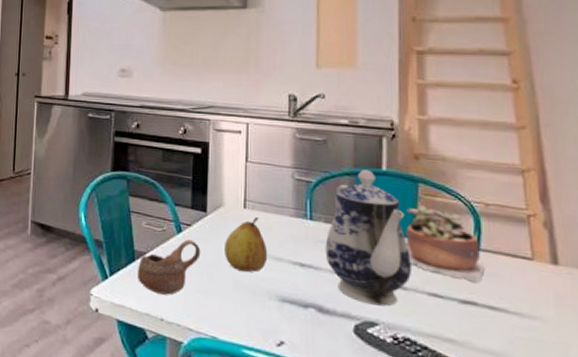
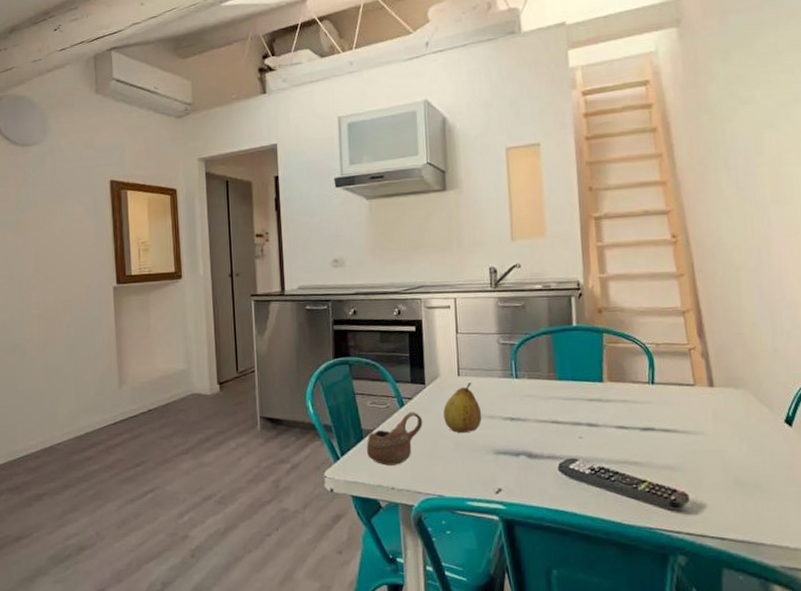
teapot: present [325,170,413,307] -> none [530,327,603,444]
succulent plant: present [405,205,484,282] -> none [595,352,658,411]

